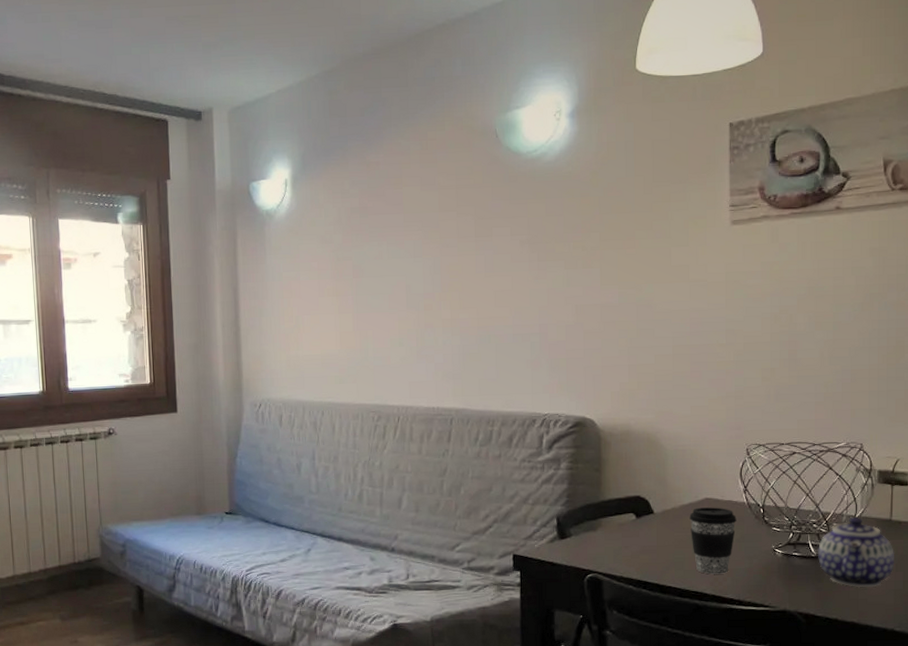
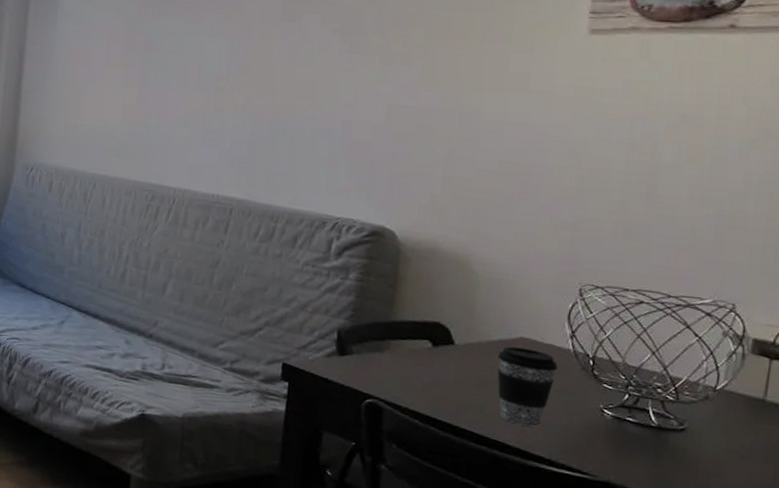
teapot: present [818,517,895,588] -> none [659,389,765,476]

